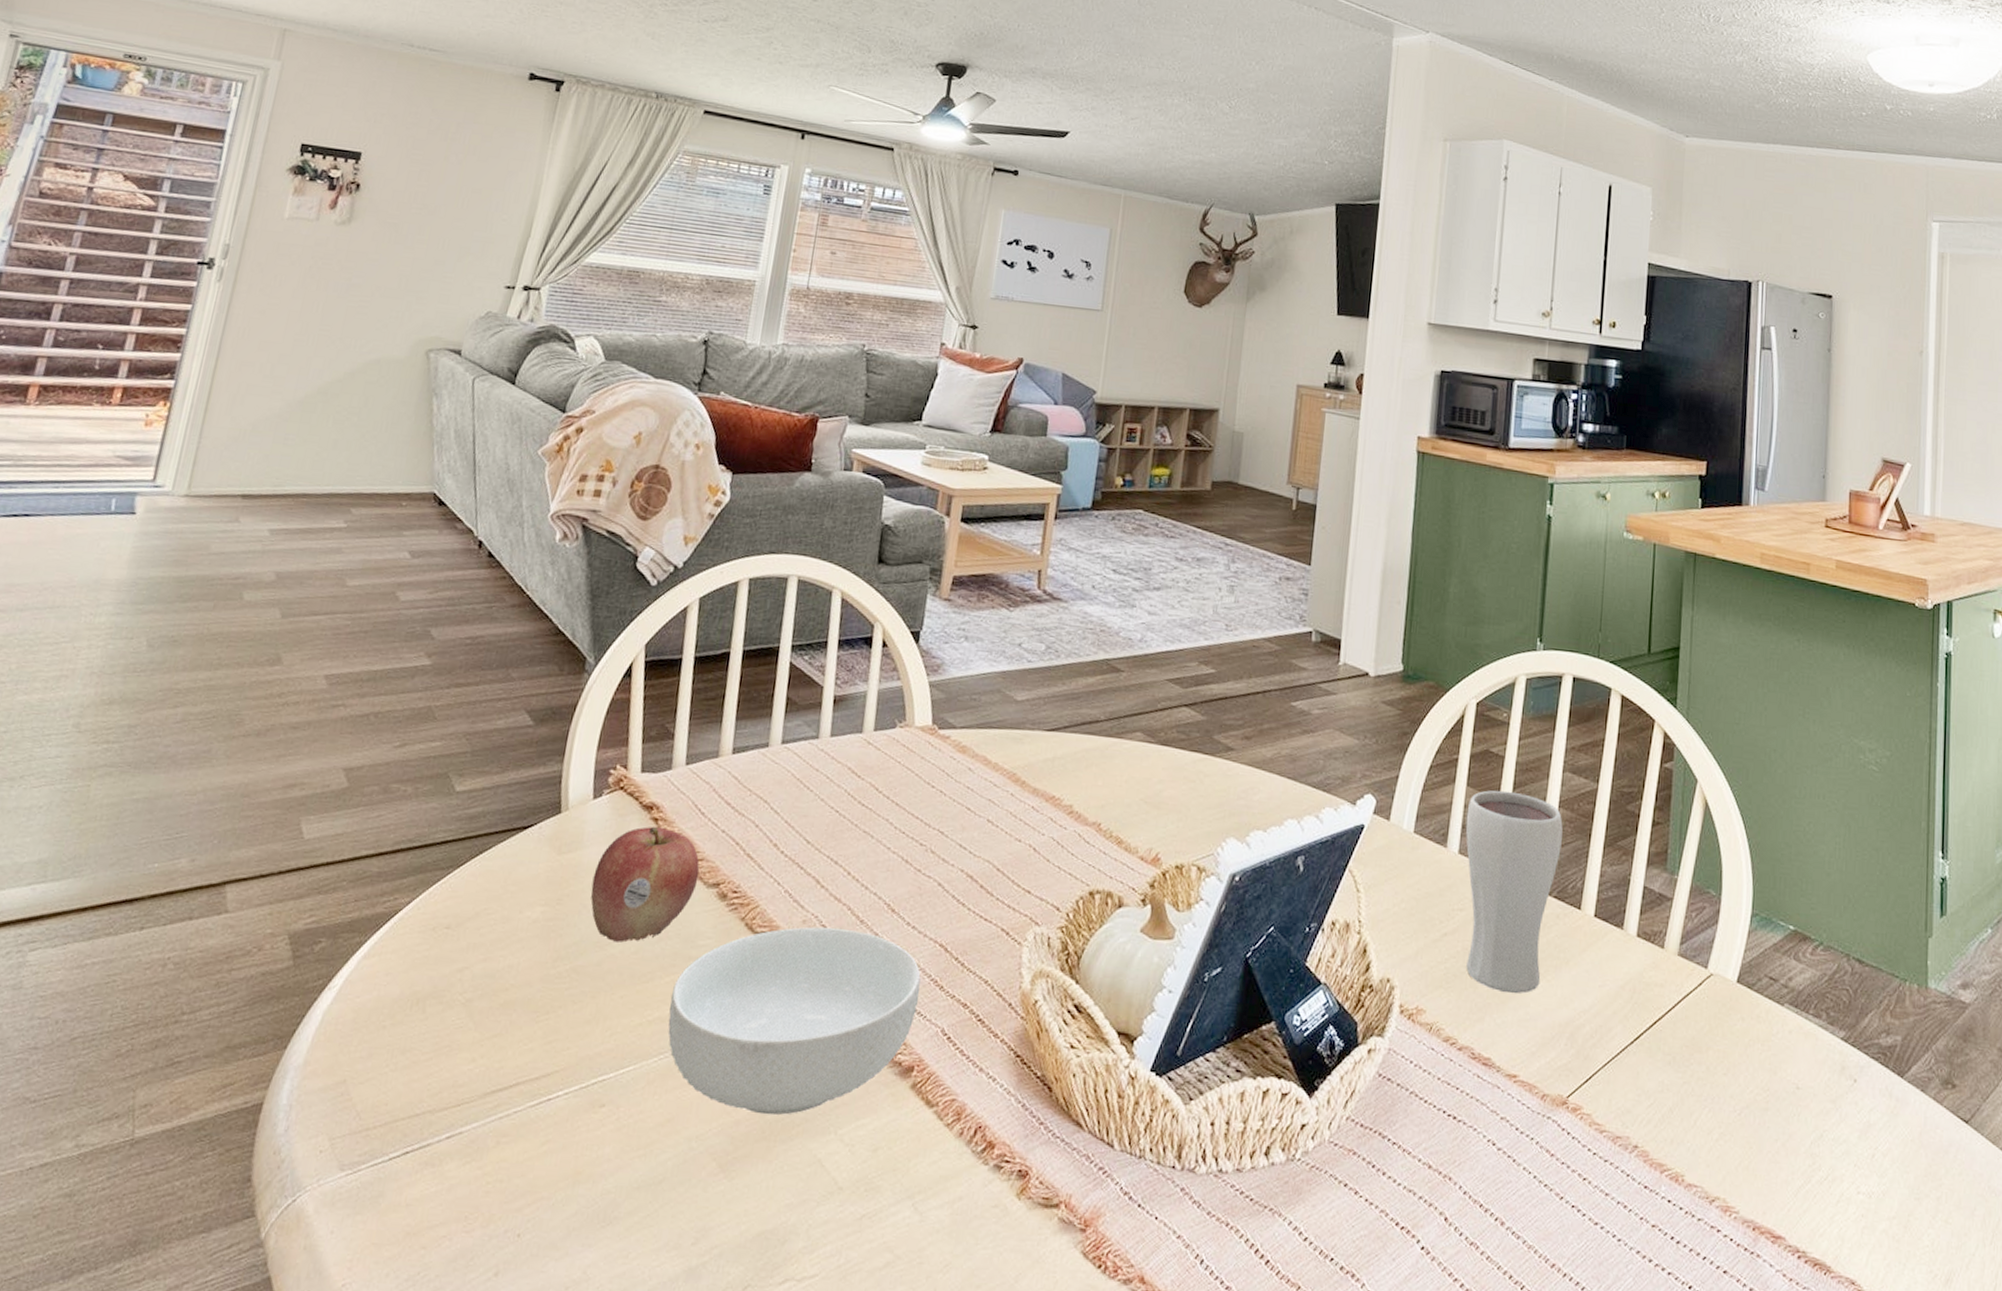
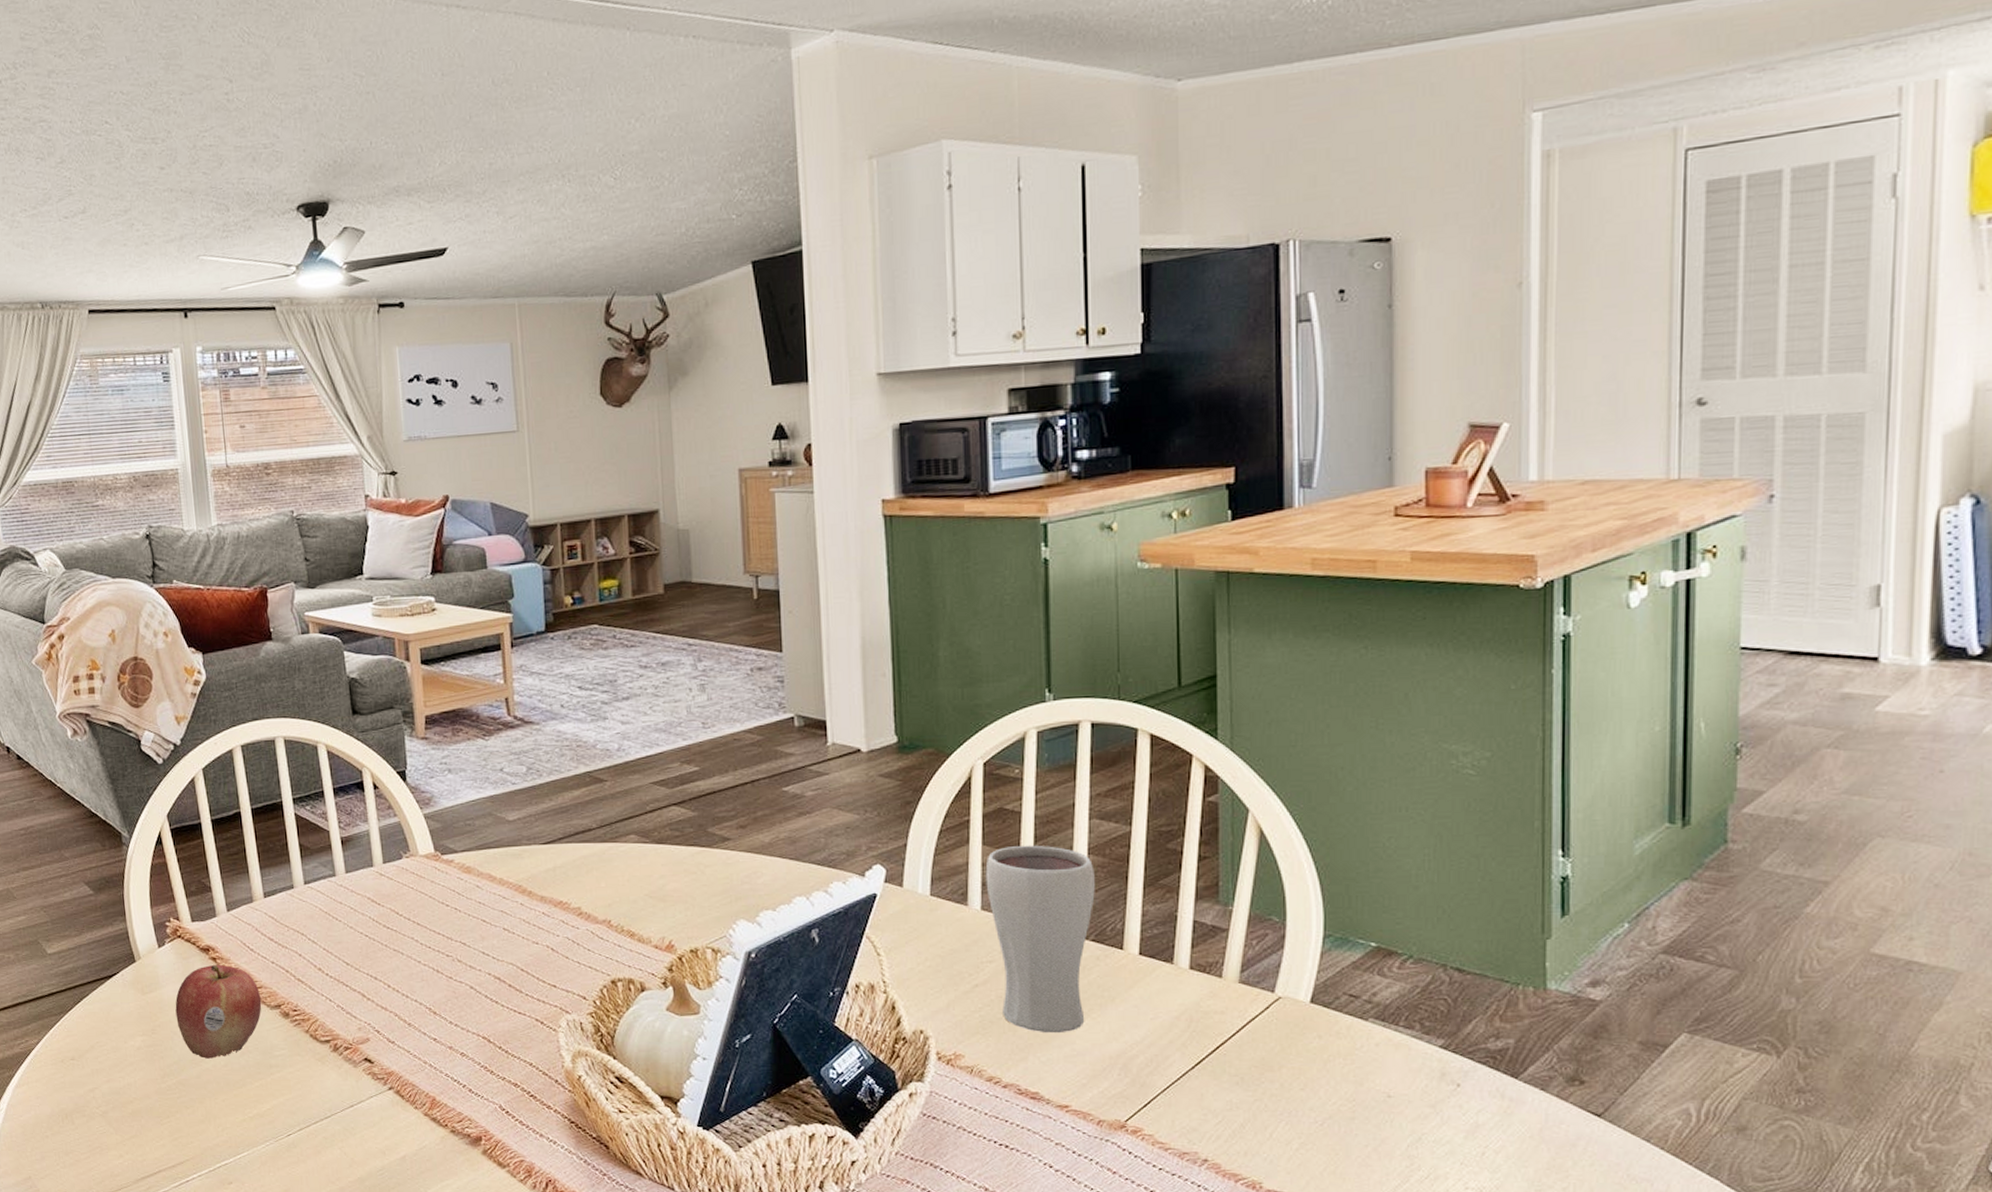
cereal bowl: present [667,926,921,1116] -> none [263,1031,474,1182]

